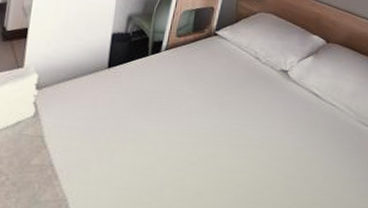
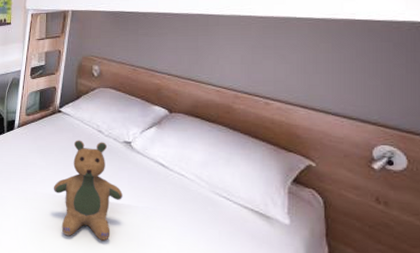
teddy bear: none [200,66,276,175] -> present [53,140,123,241]

